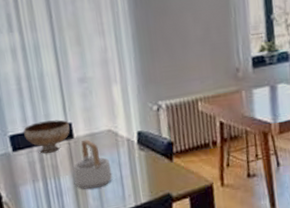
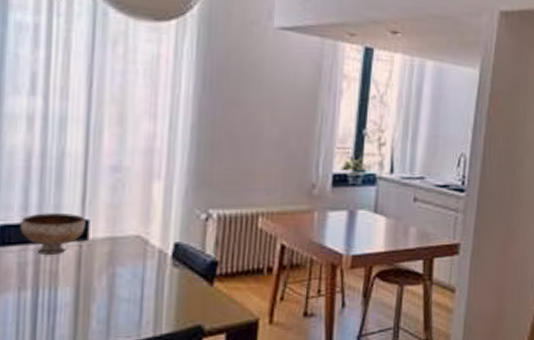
teapot: present [73,139,113,189] -> none [76,243,131,309]

